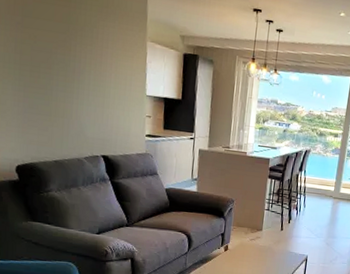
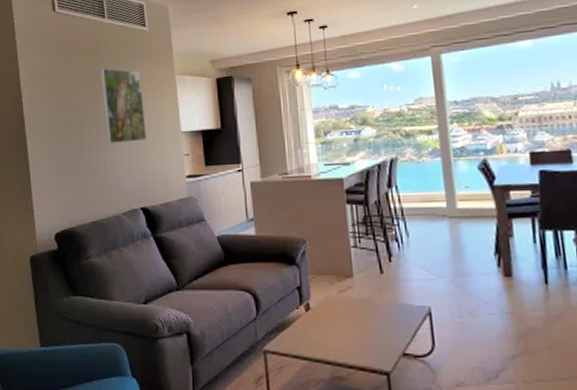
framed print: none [72,15,114,97] -> present [99,68,148,143]

